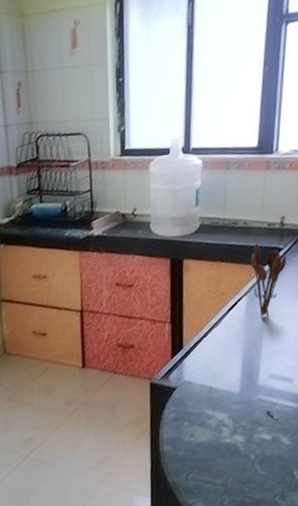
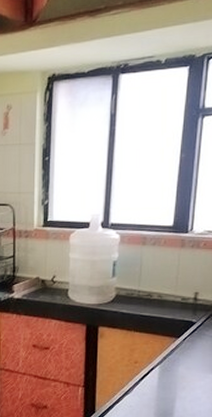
utensil holder: present [251,243,286,317] -> none [164,316,199,389]

